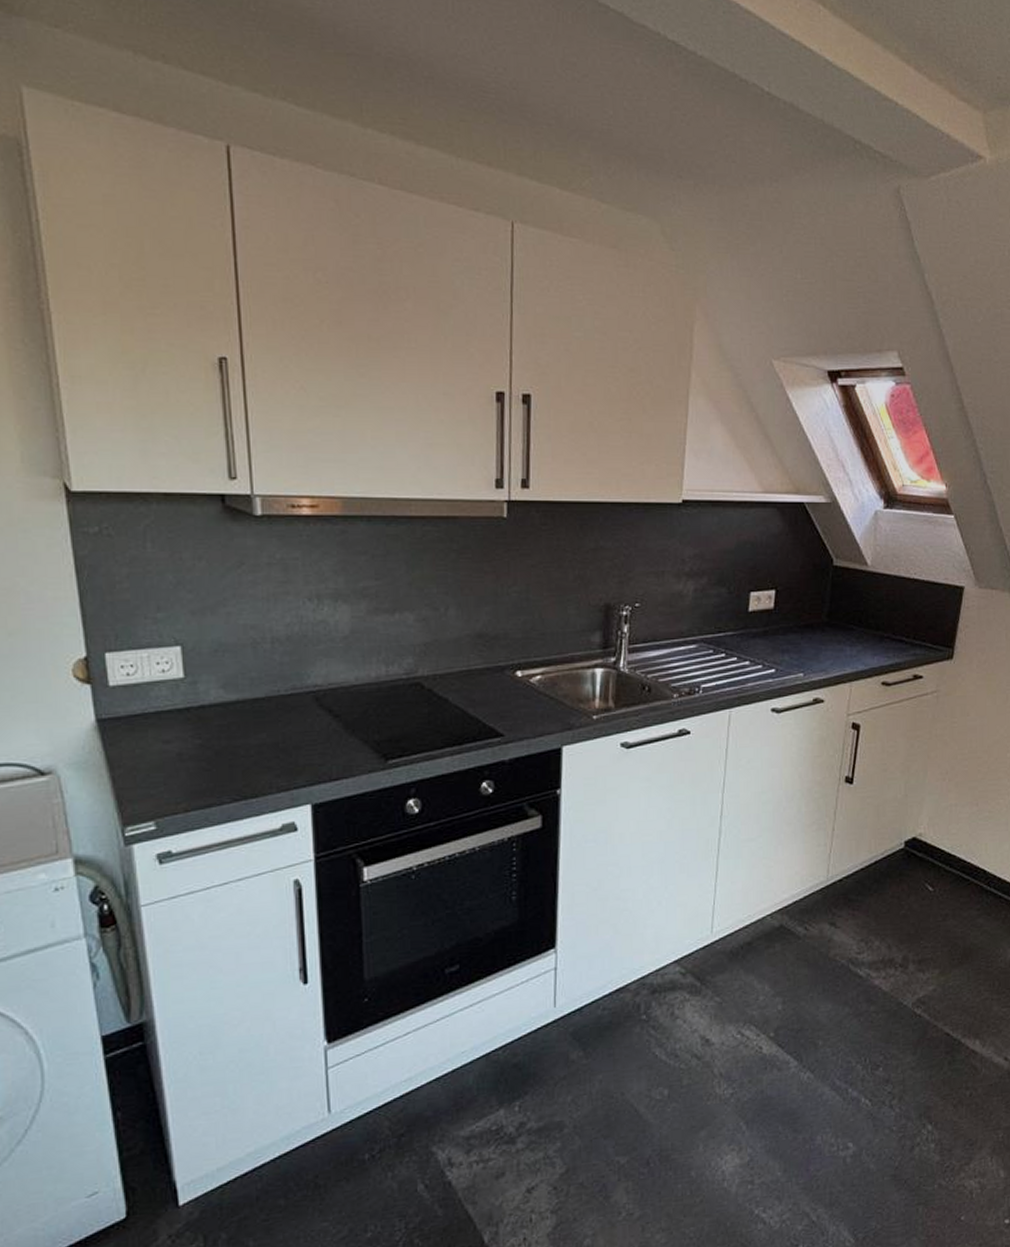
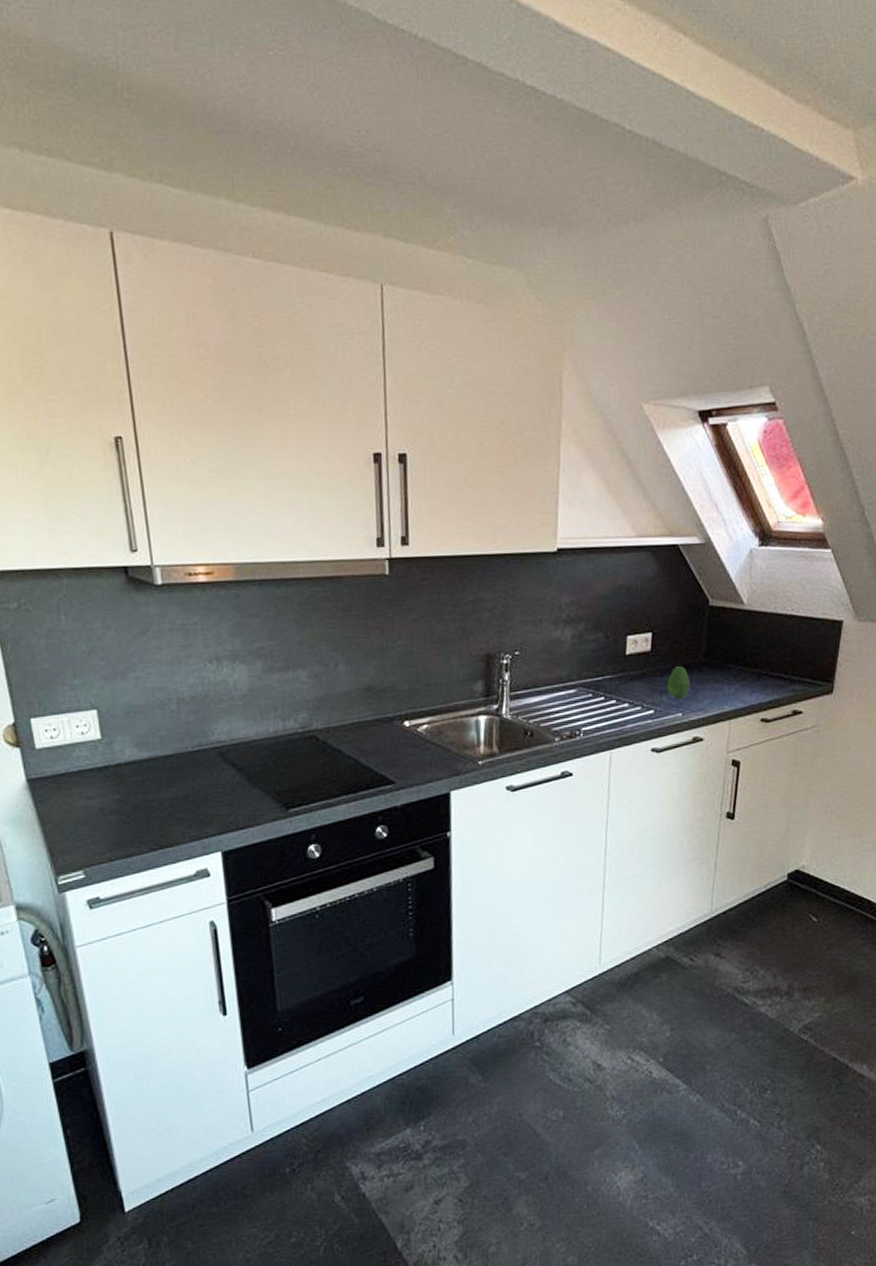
fruit: none [789,625,813,659] -> present [667,666,691,699]

